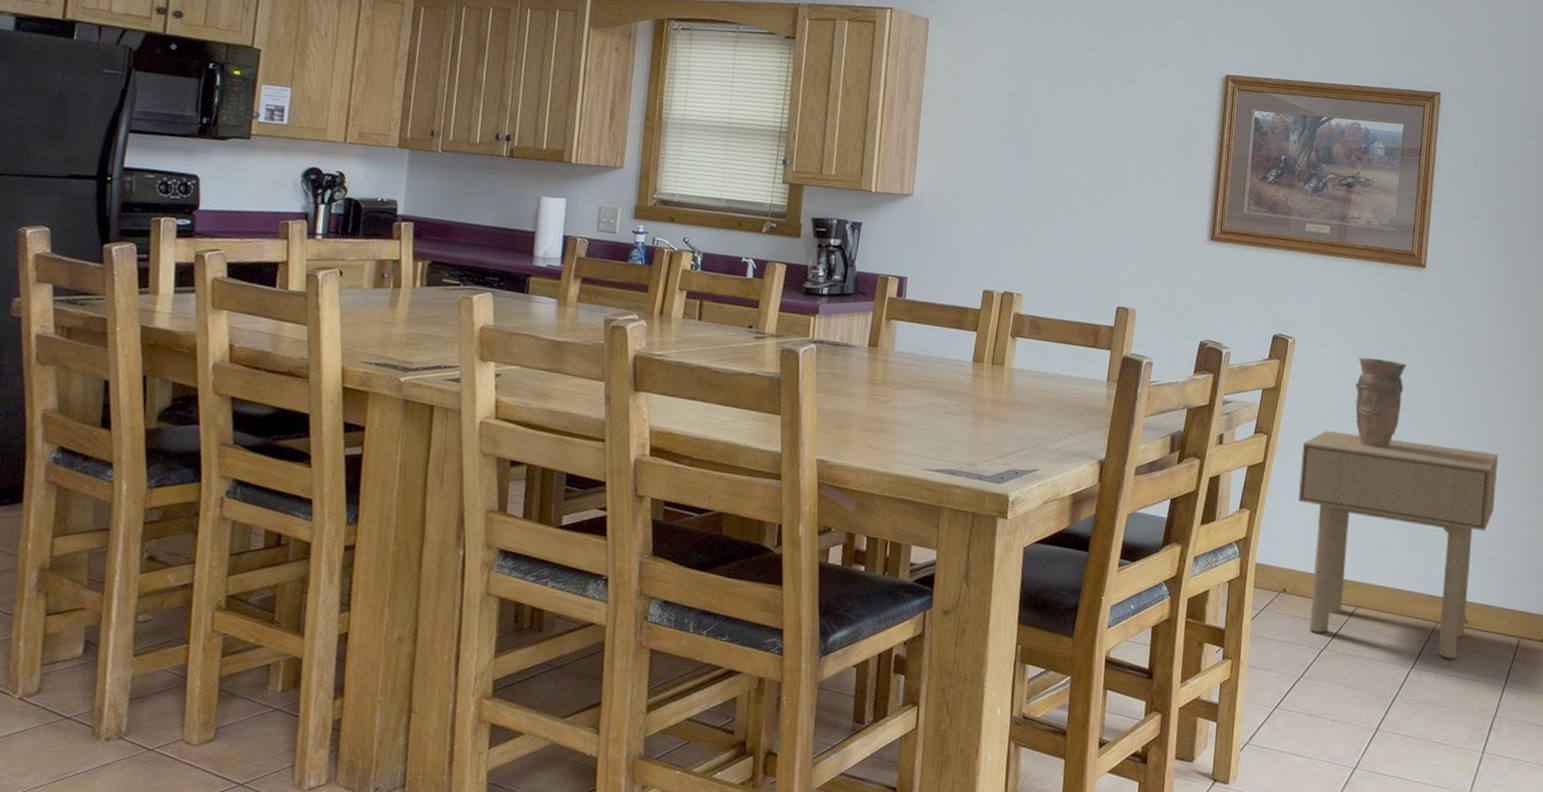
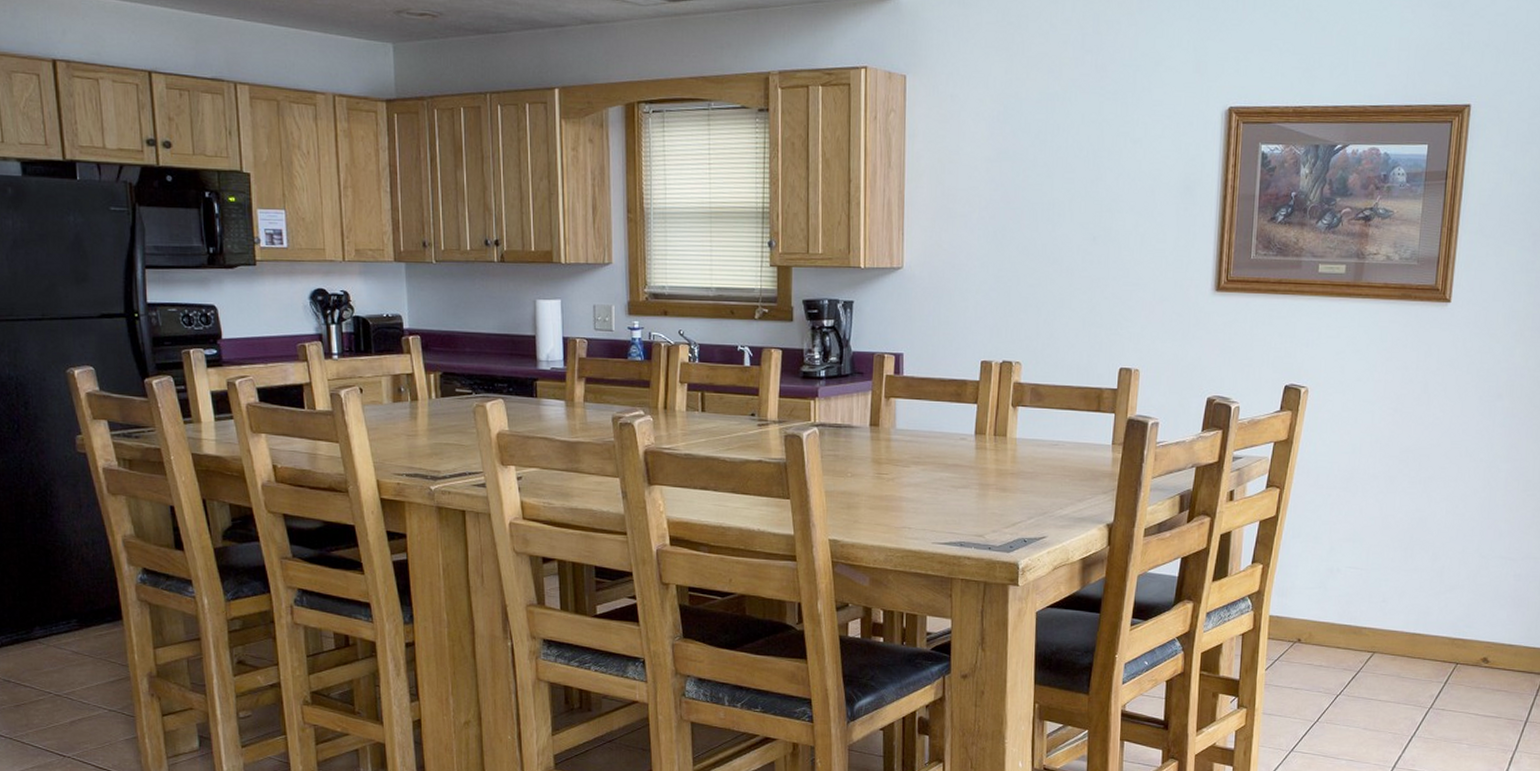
side table: present [1298,430,1499,659] -> none [1313,480,1527,698]
vase: present [1355,357,1407,448] -> none [1373,402,1428,494]

